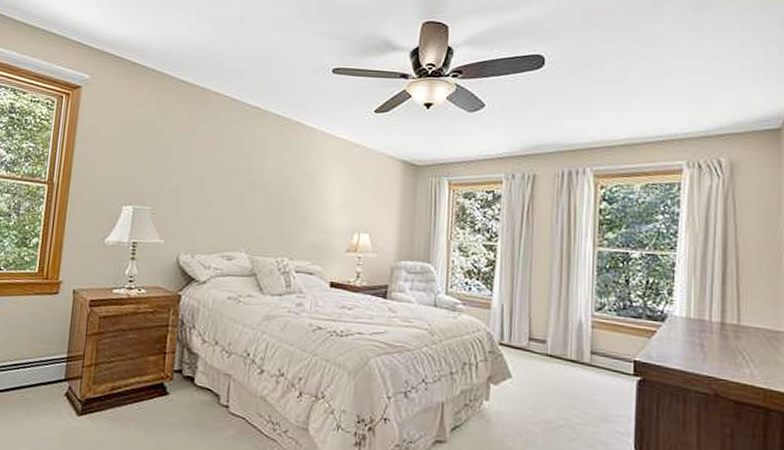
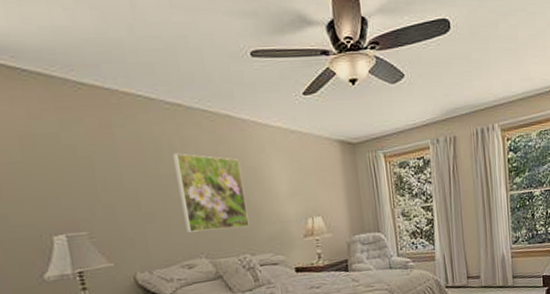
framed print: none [234,150,300,231] -> present [173,153,250,233]

